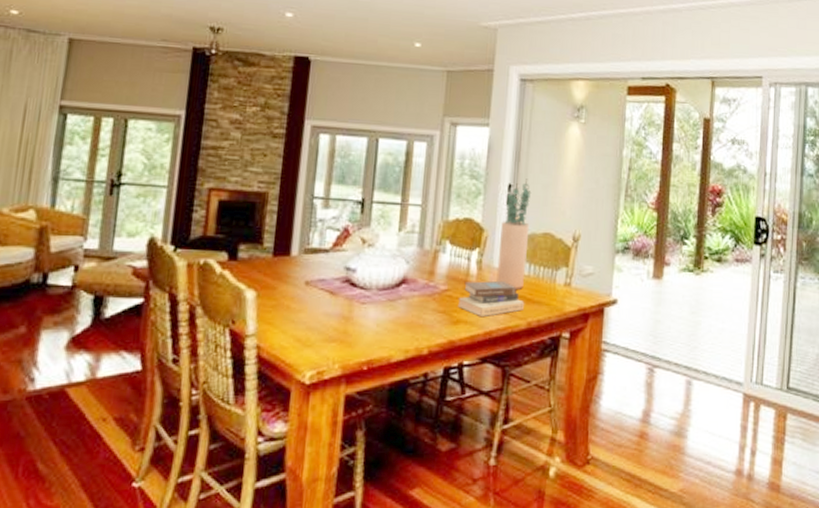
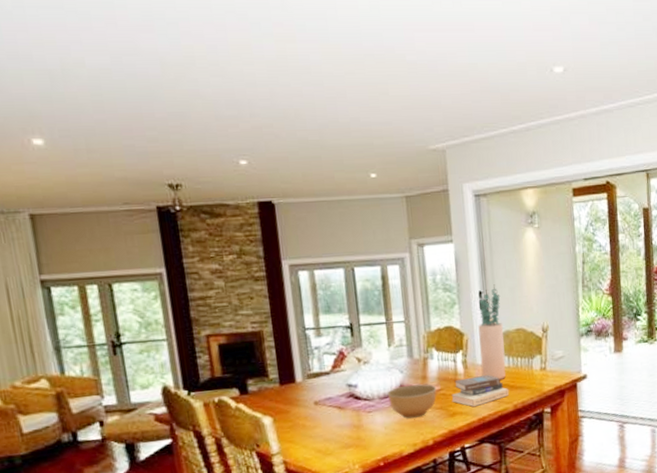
bowl: none [387,278,443,319] -> present [387,384,437,418]

